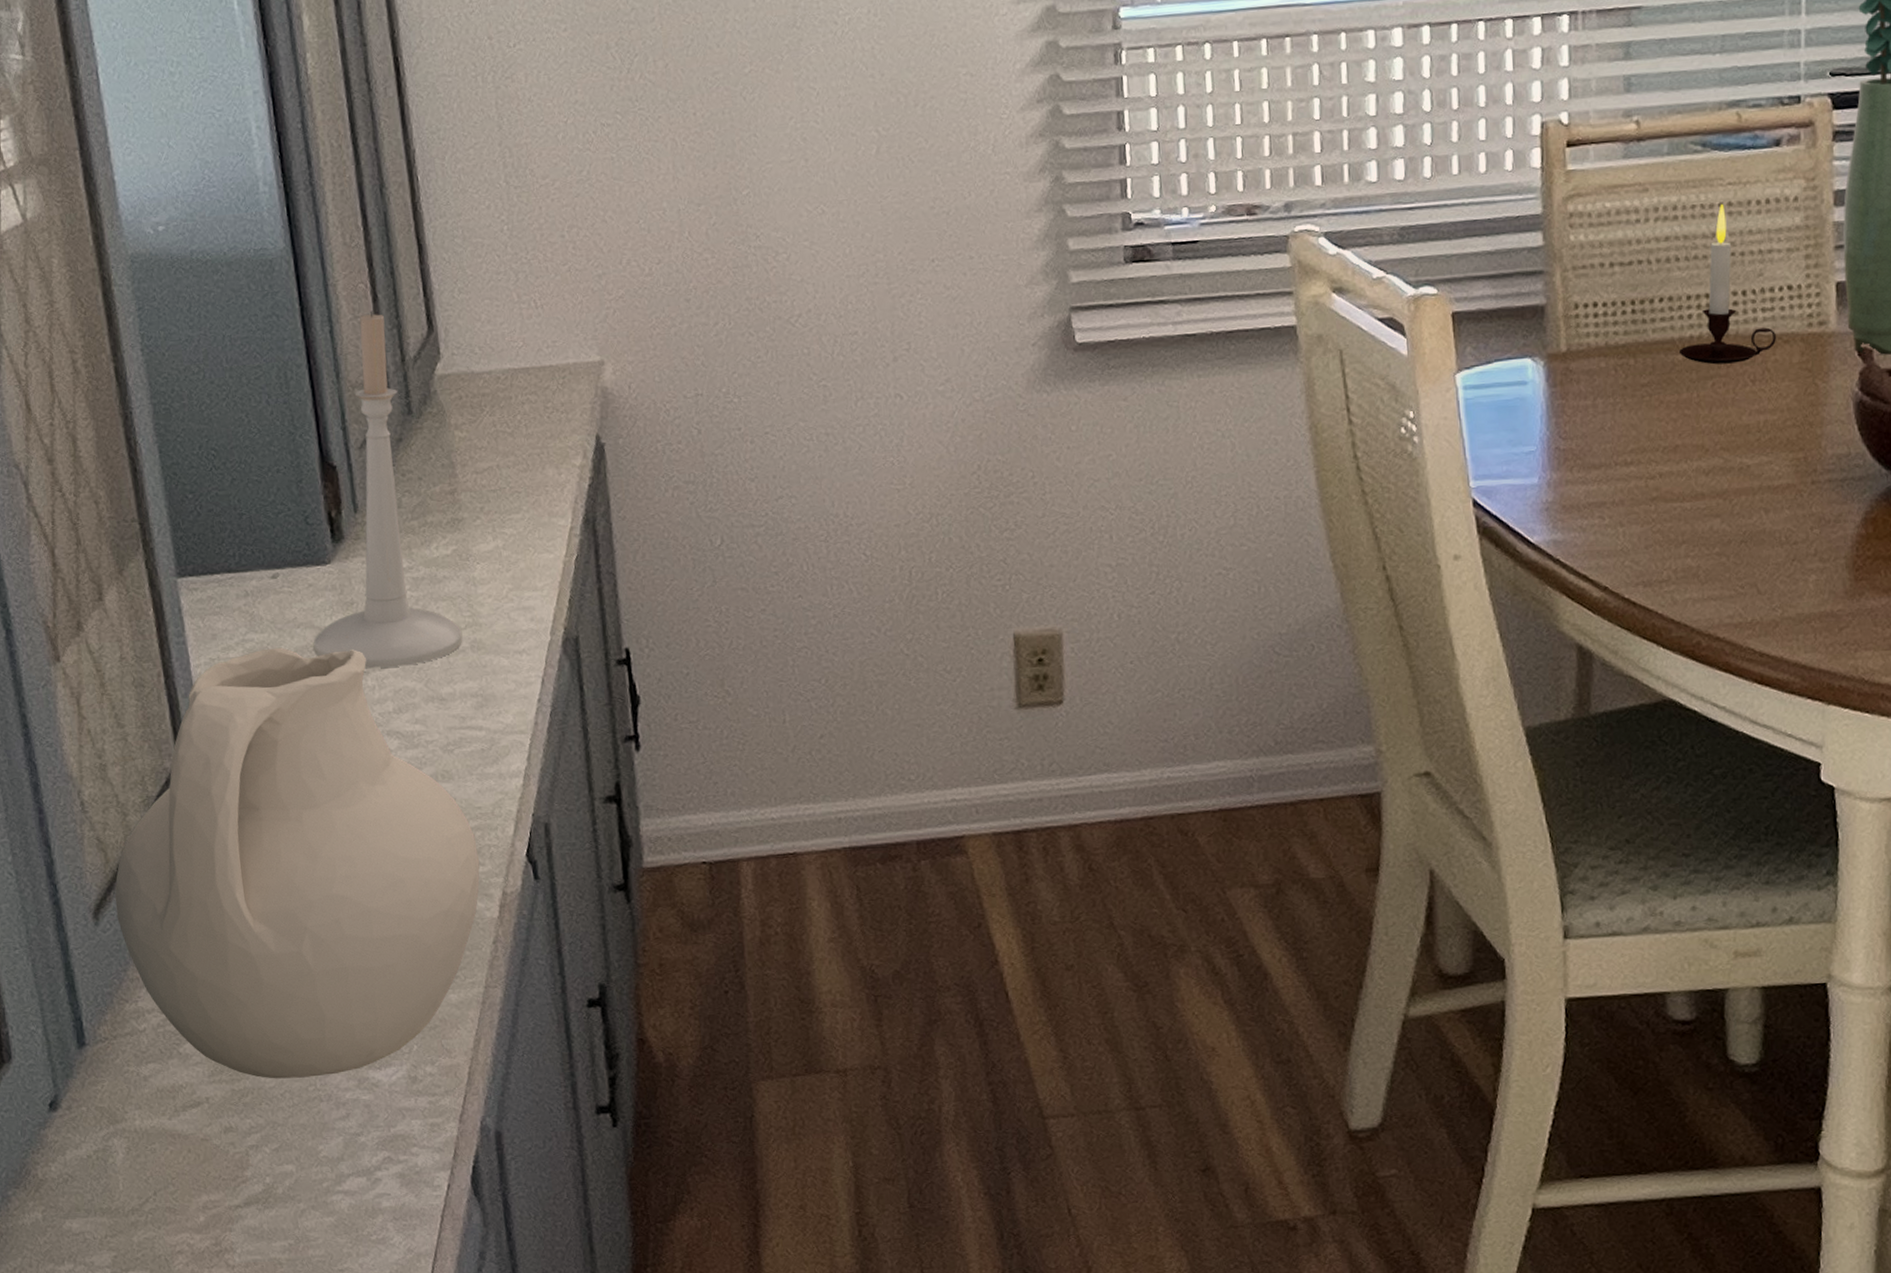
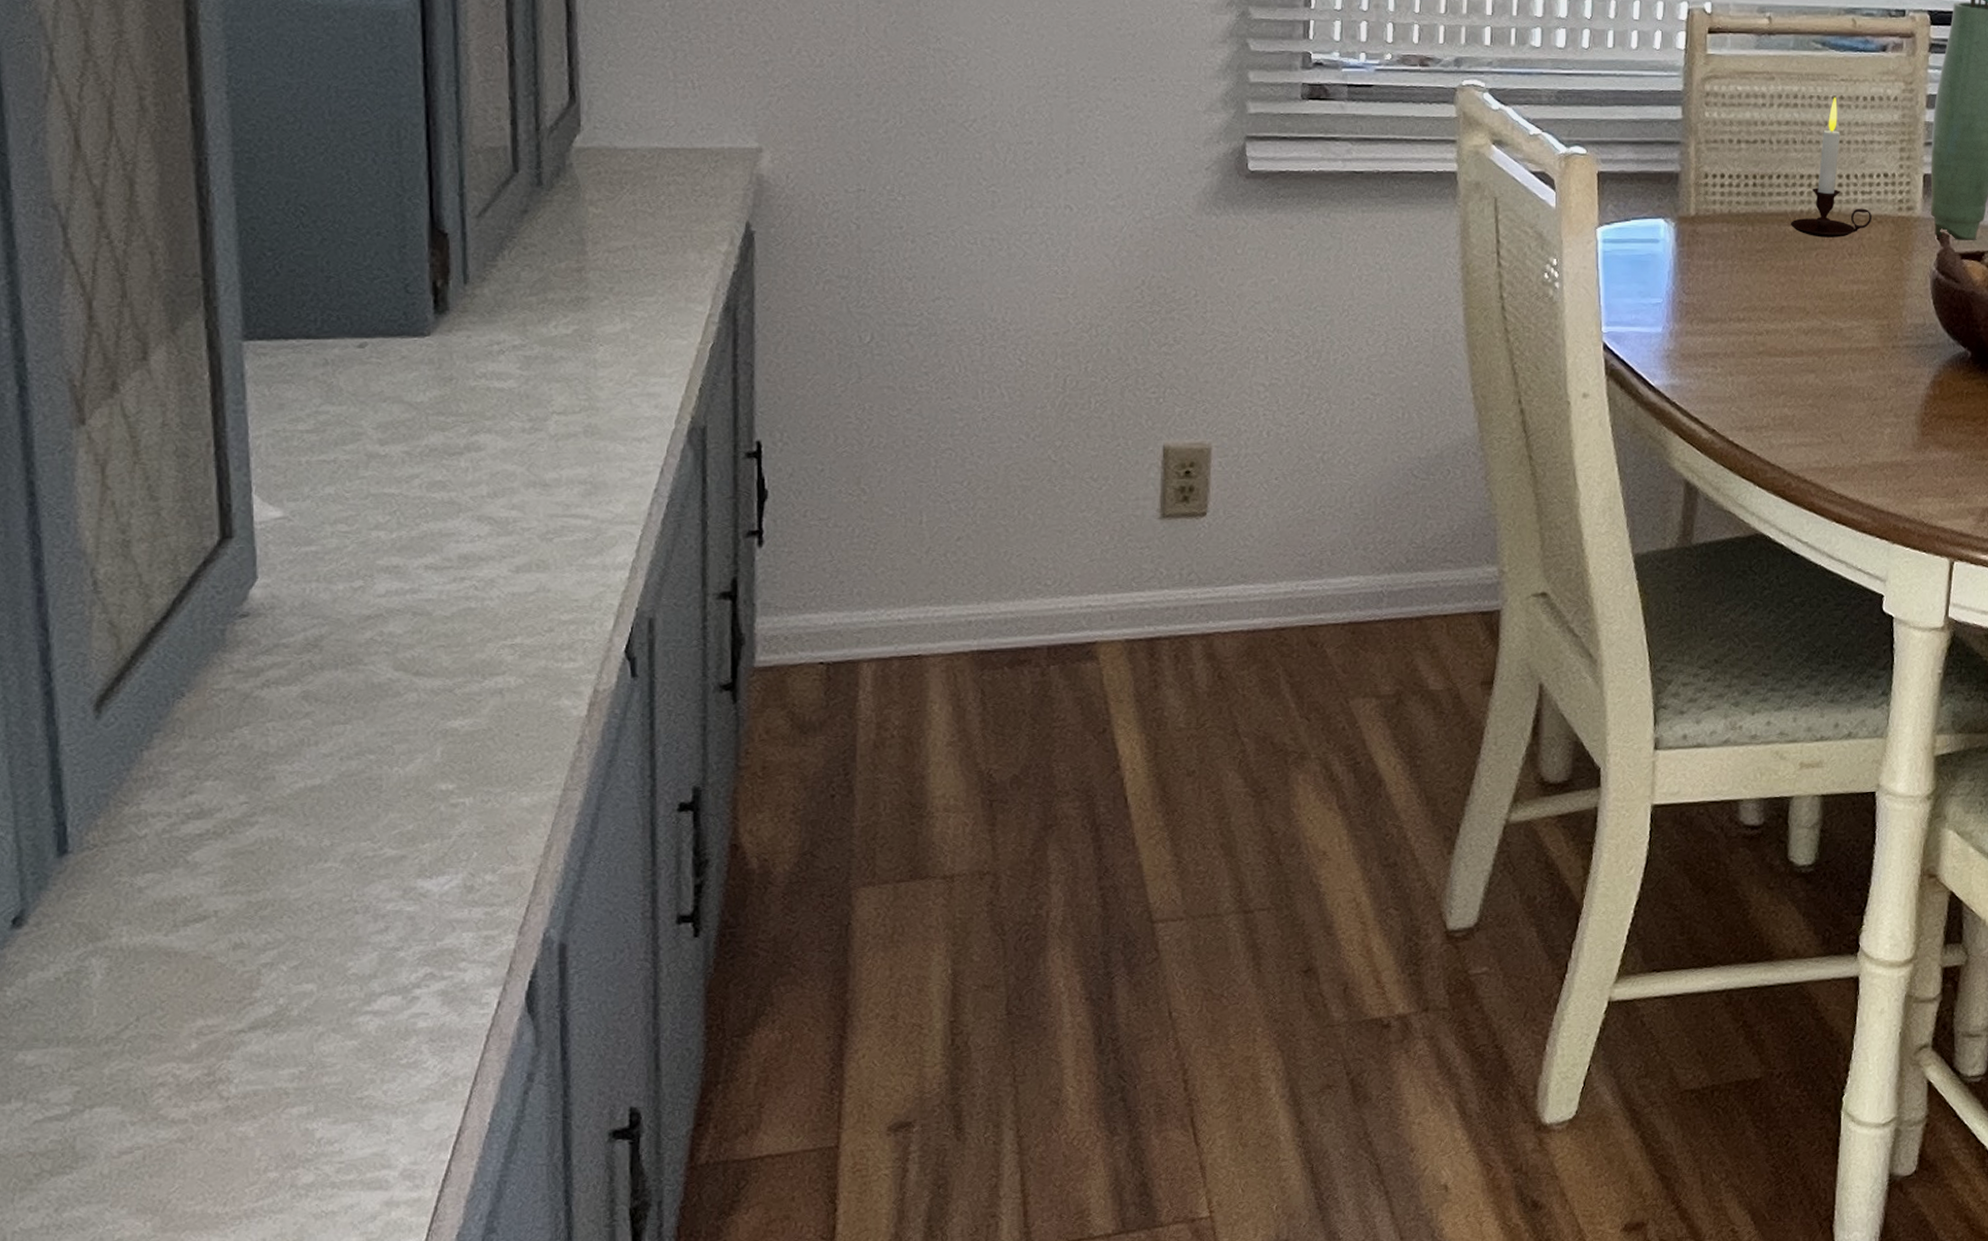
ceramic pitcher: present [114,647,480,1079] -> none [124,422,571,890]
candlestick: present [313,310,463,669] -> none [400,75,576,449]

